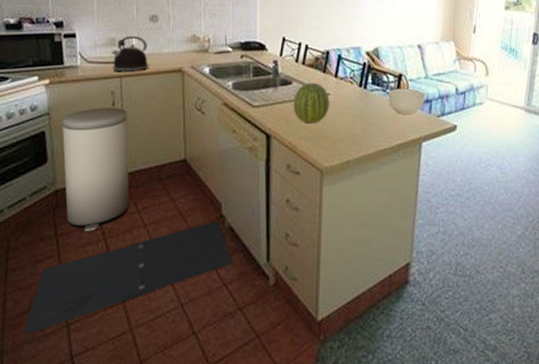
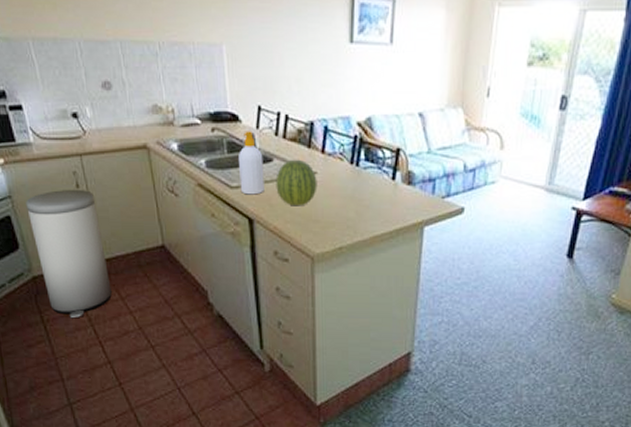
door mat: present [23,220,233,336] -> none [29,308,226,413]
kettle: present [111,35,150,73] -> none [65,106,111,150]
soap bottle: none [261,58,284,113] -> present [239,131,265,195]
bowl: present [387,88,425,116] -> none [384,165,427,197]

